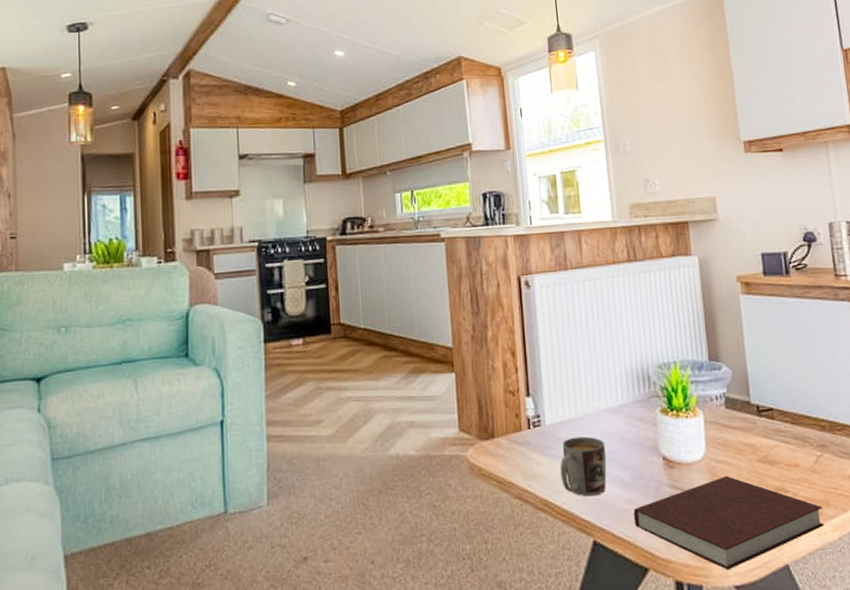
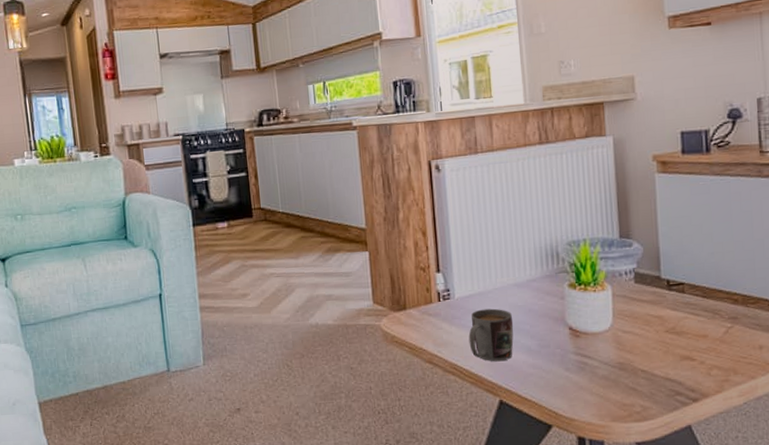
notebook: present [633,476,825,571] -> none [538,345,731,429]

